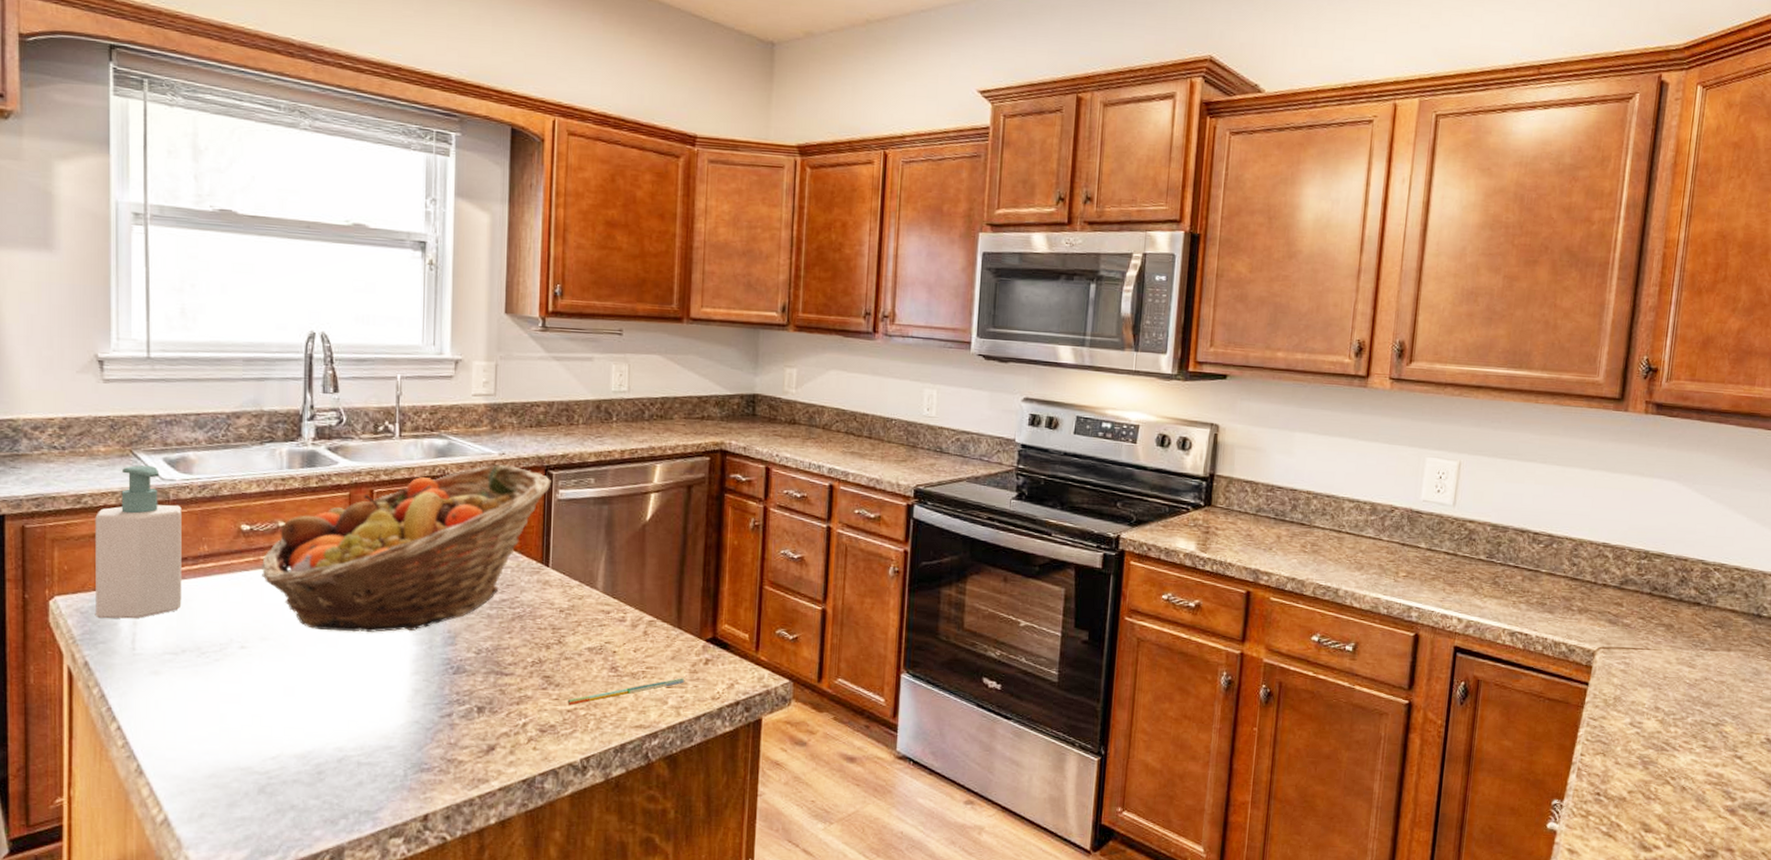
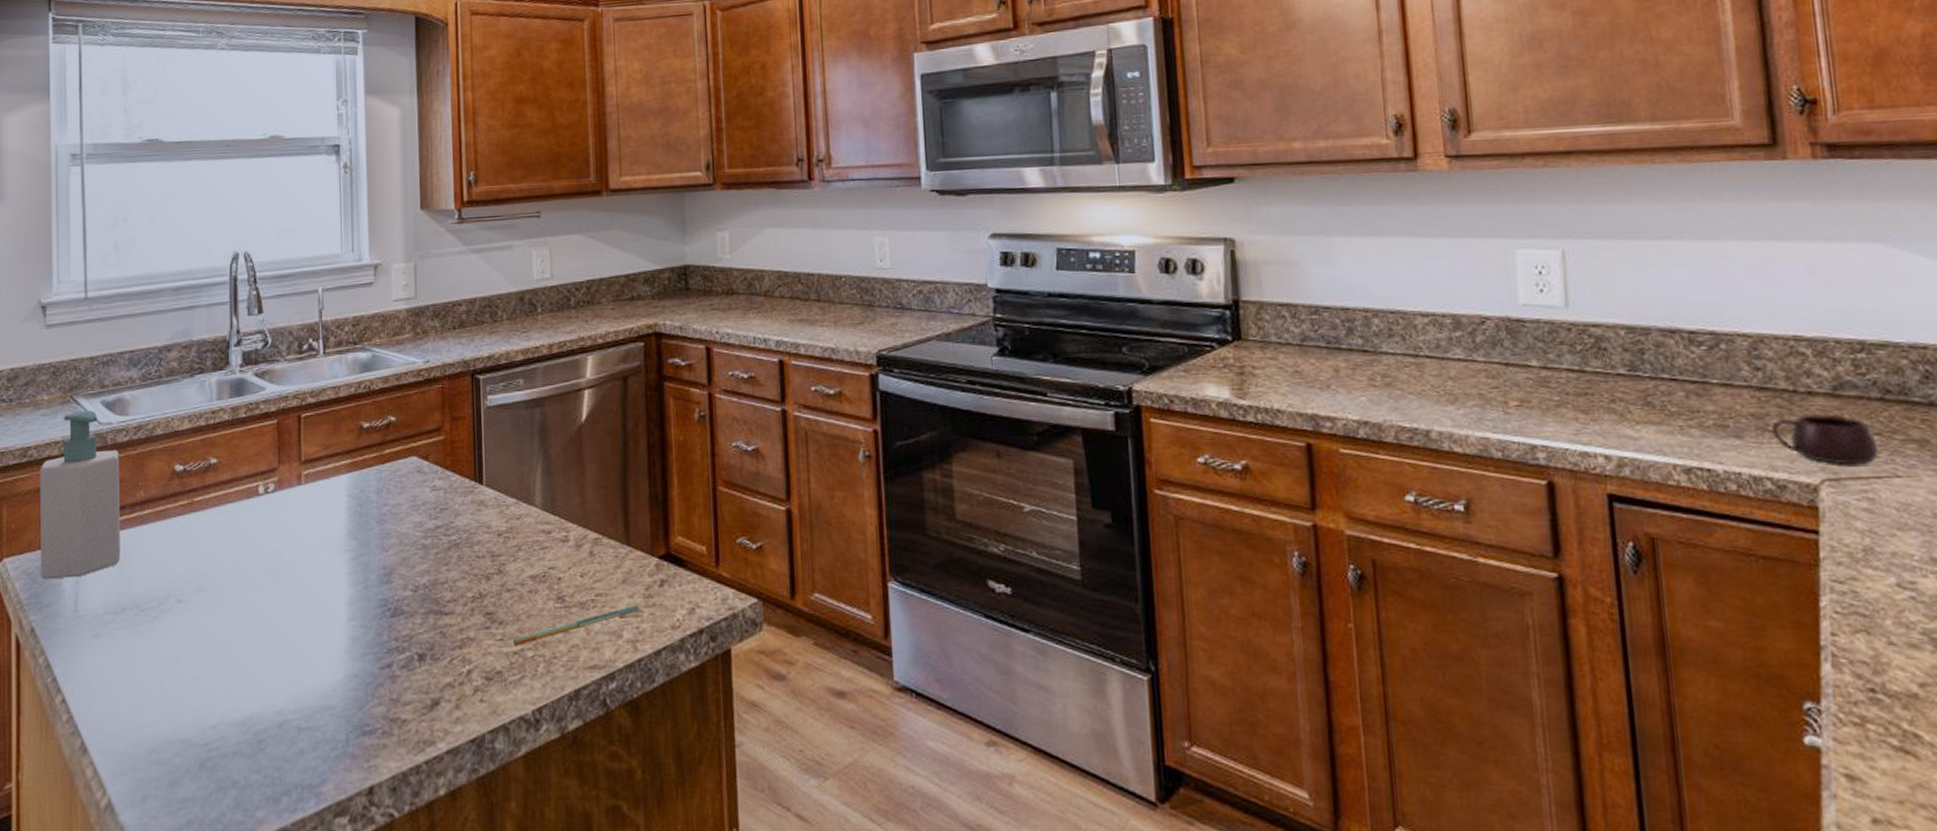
fruit basket: present [262,465,551,632] -> none [196,374,479,576]
mug: none [1574,600,1640,639] -> present [1772,414,1879,465]

